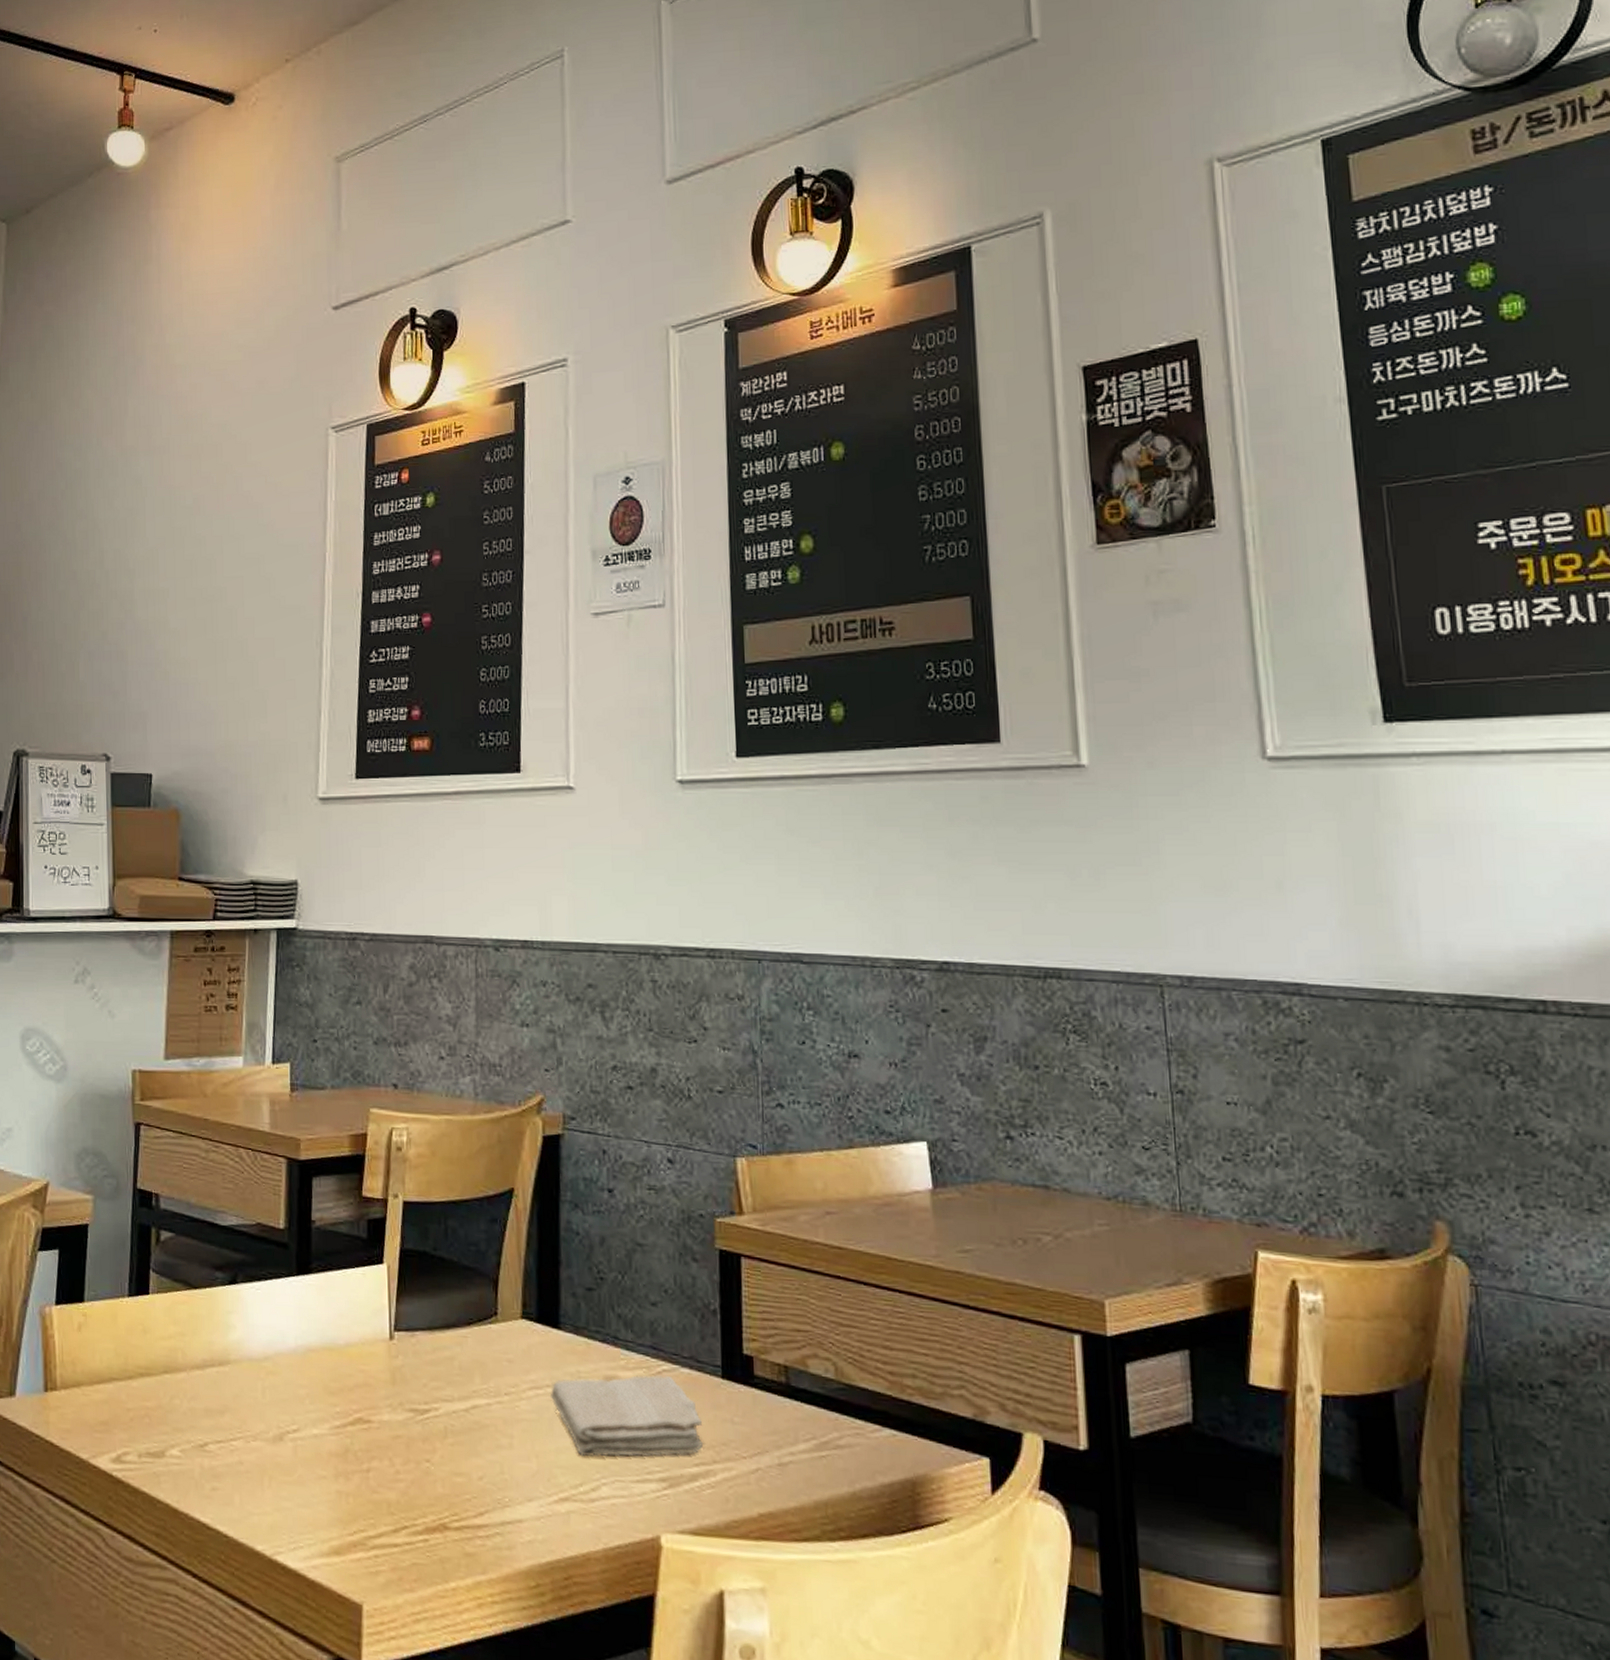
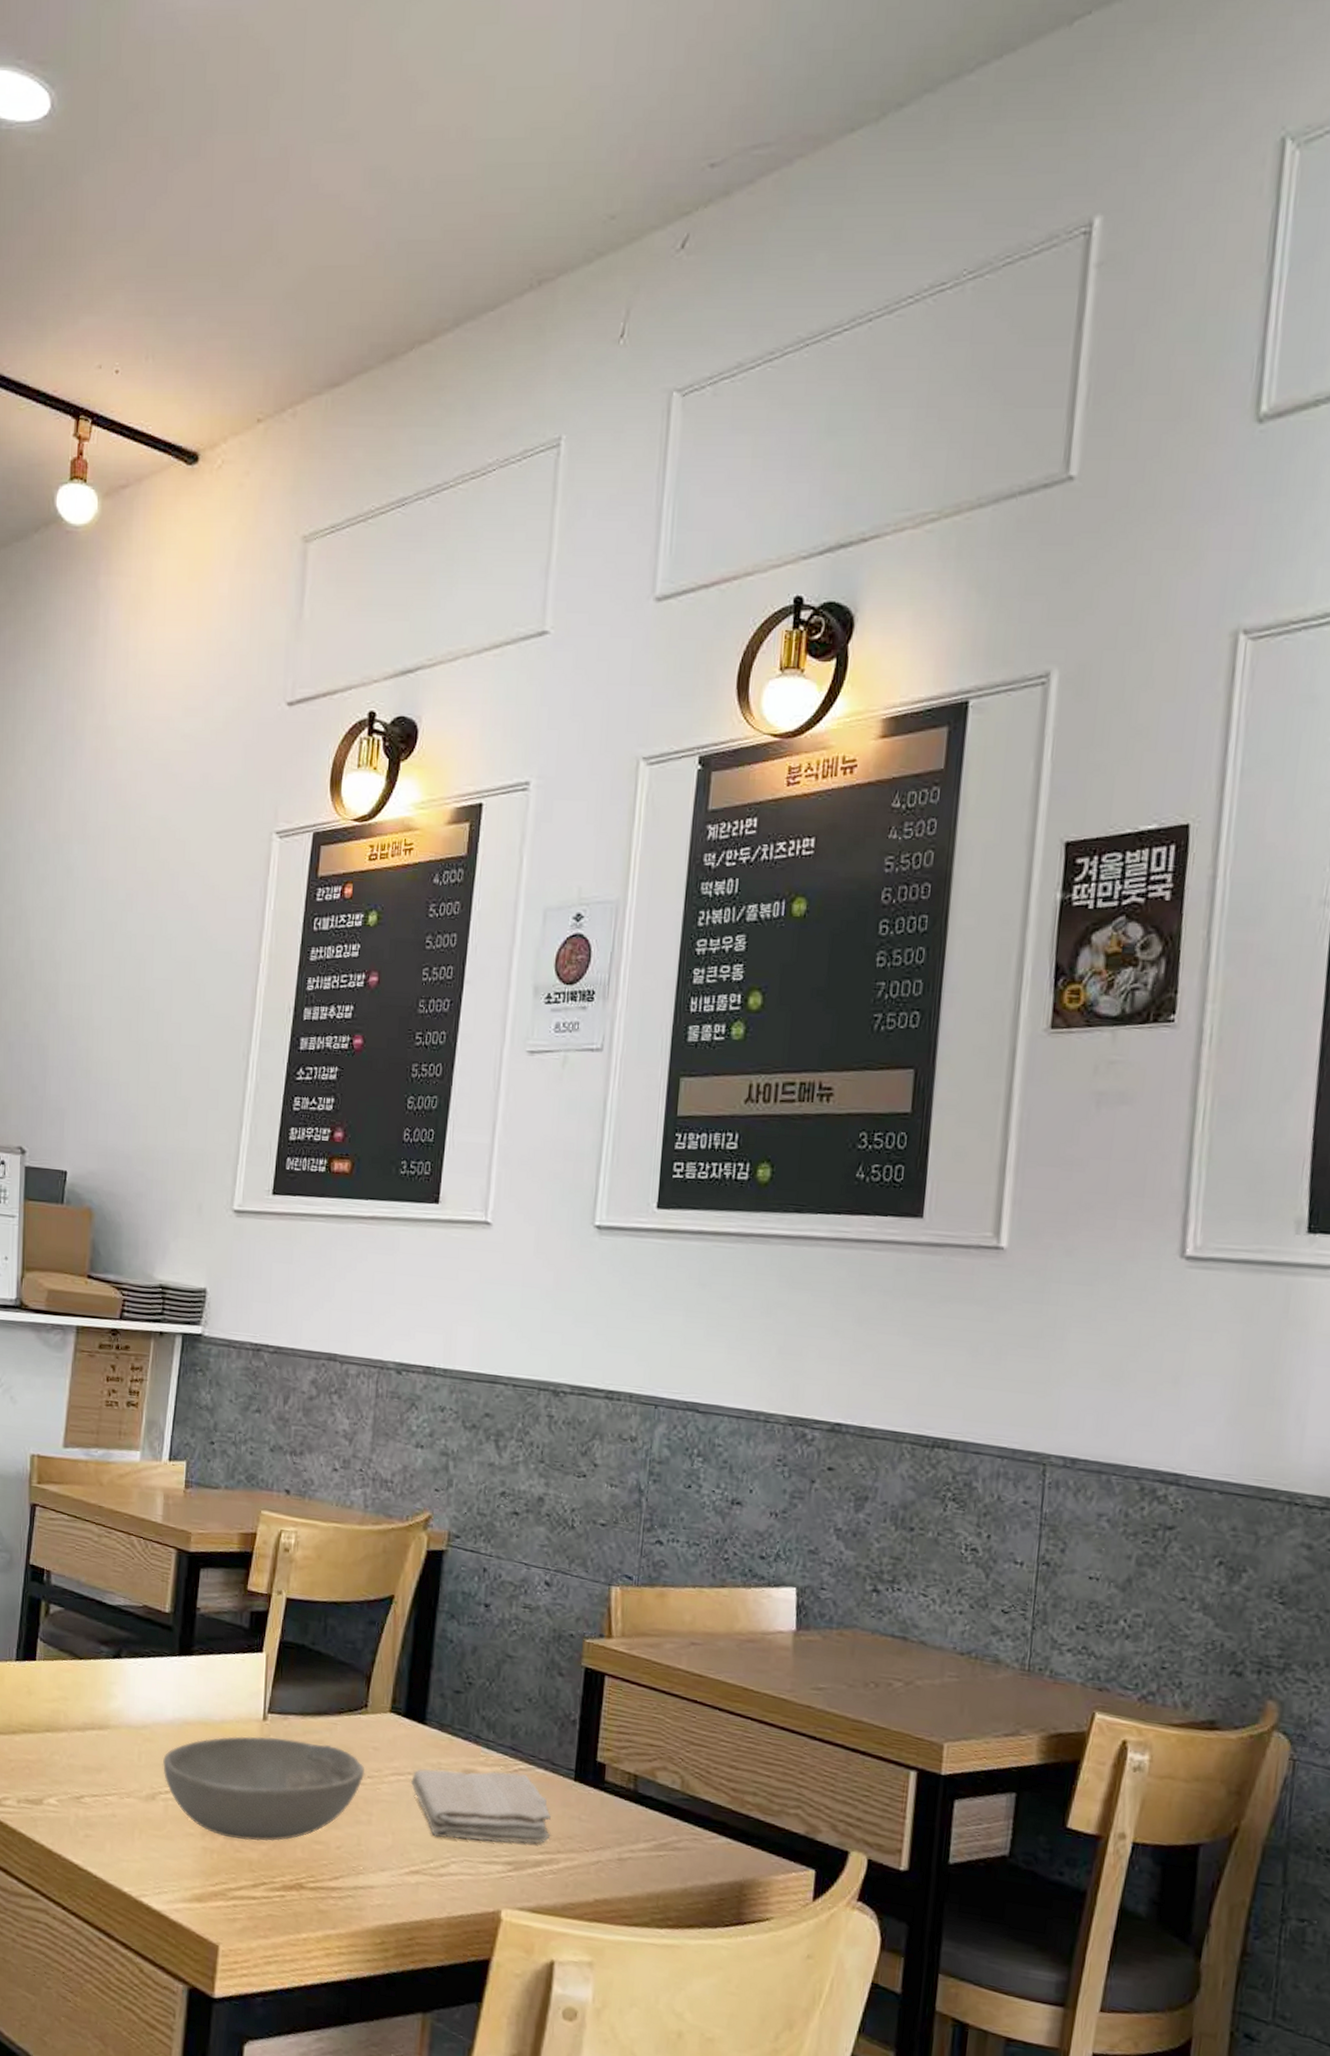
soup bowl: none [288,1358,502,1479] -> present [163,1736,365,1842]

